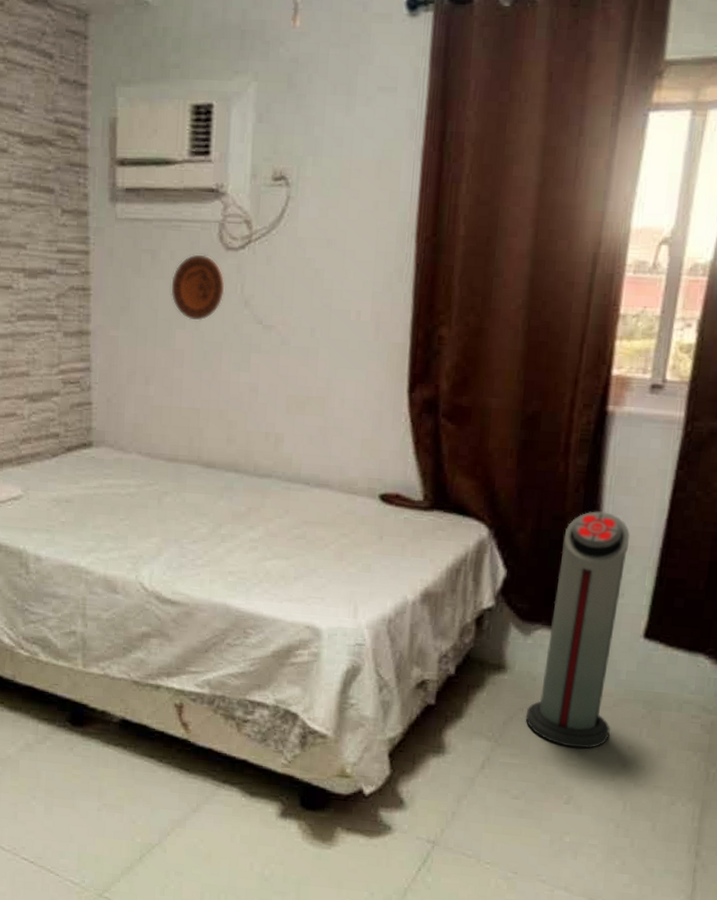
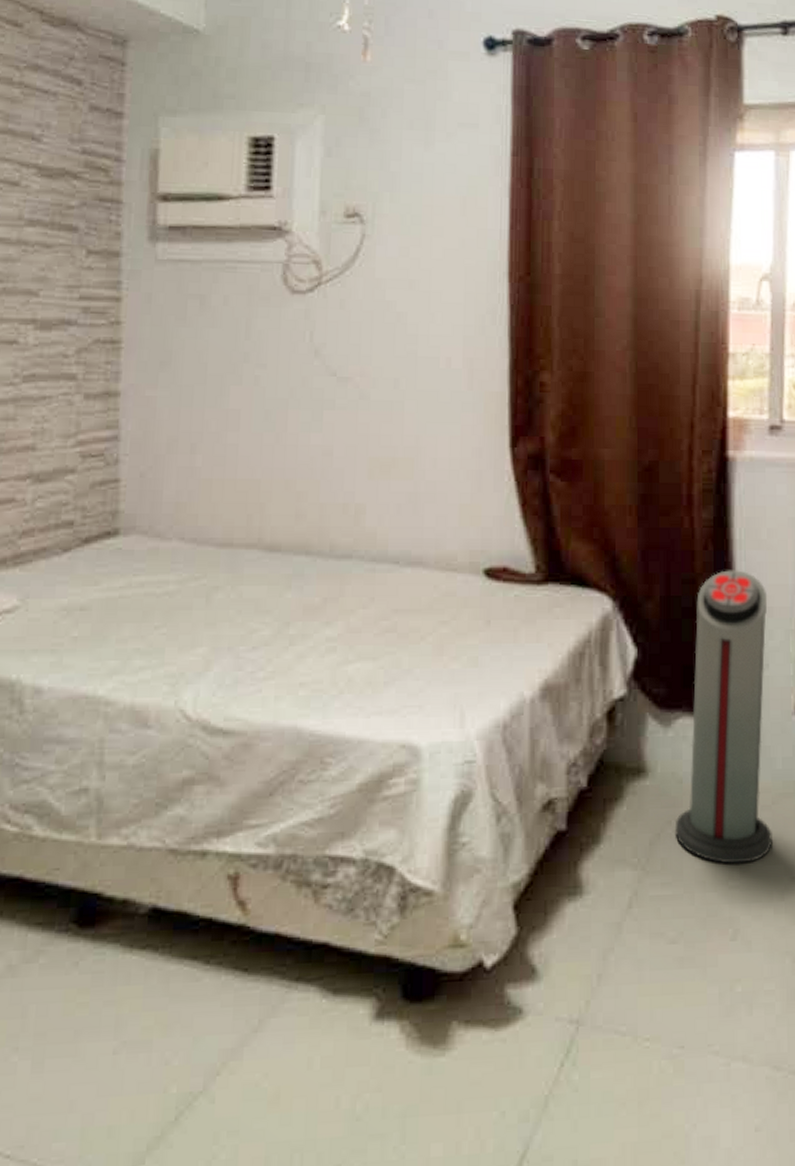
decorative plate: present [171,254,225,321] -> none [224,299,290,375]

